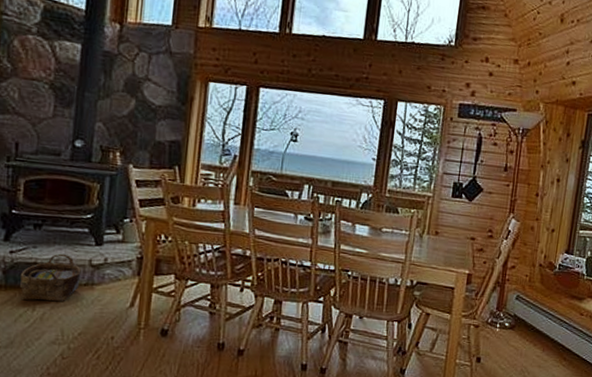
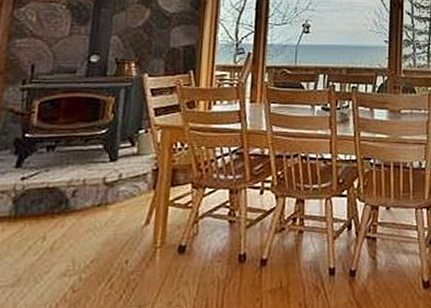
woven basket: present [20,253,81,302] -> none [30,174,95,229]

